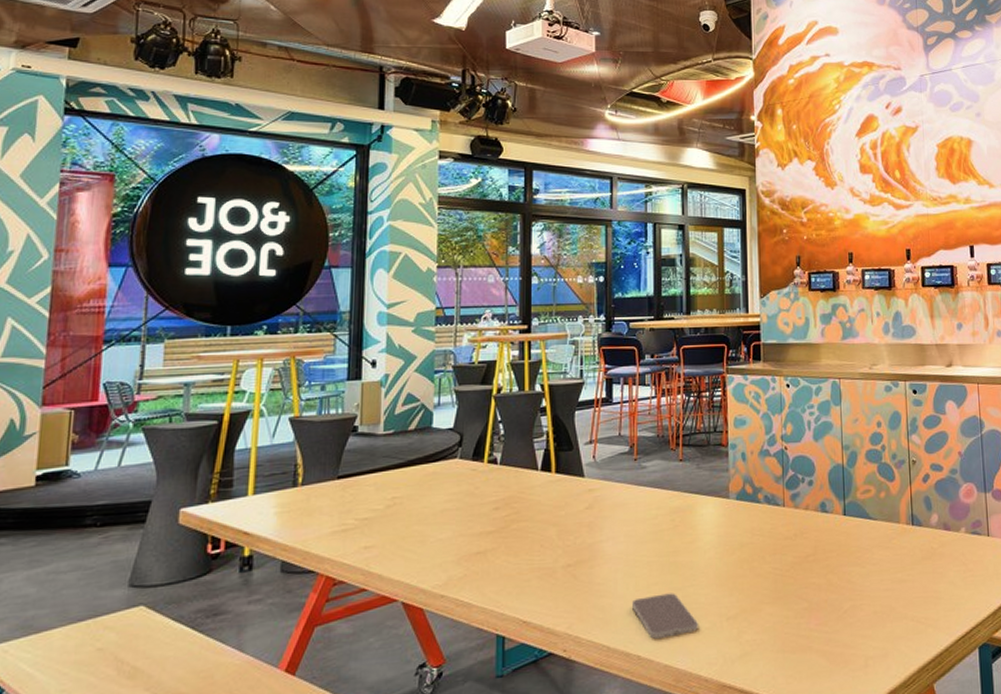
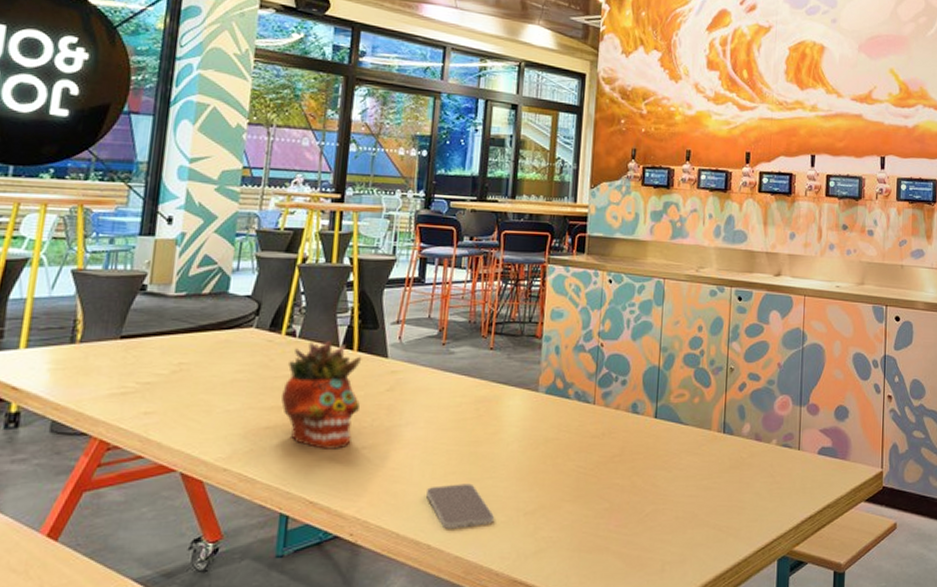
succulent planter: none [489,464,562,570] -> present [281,340,362,449]

